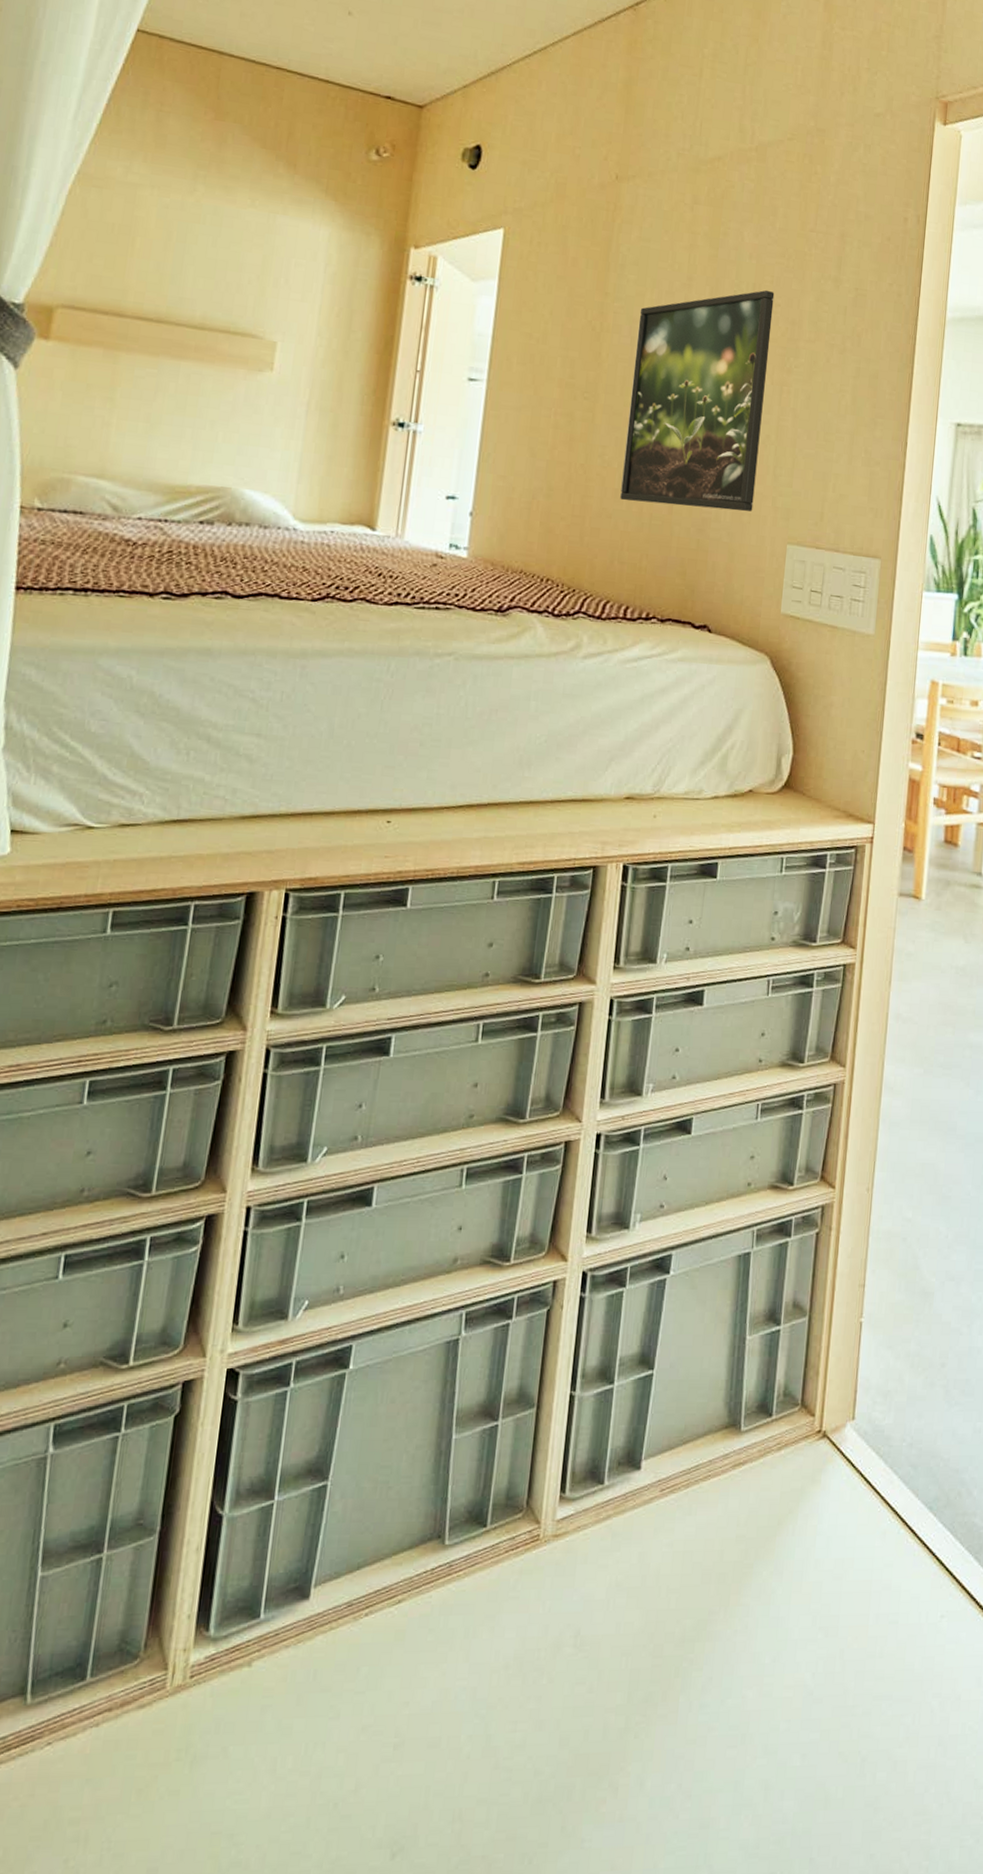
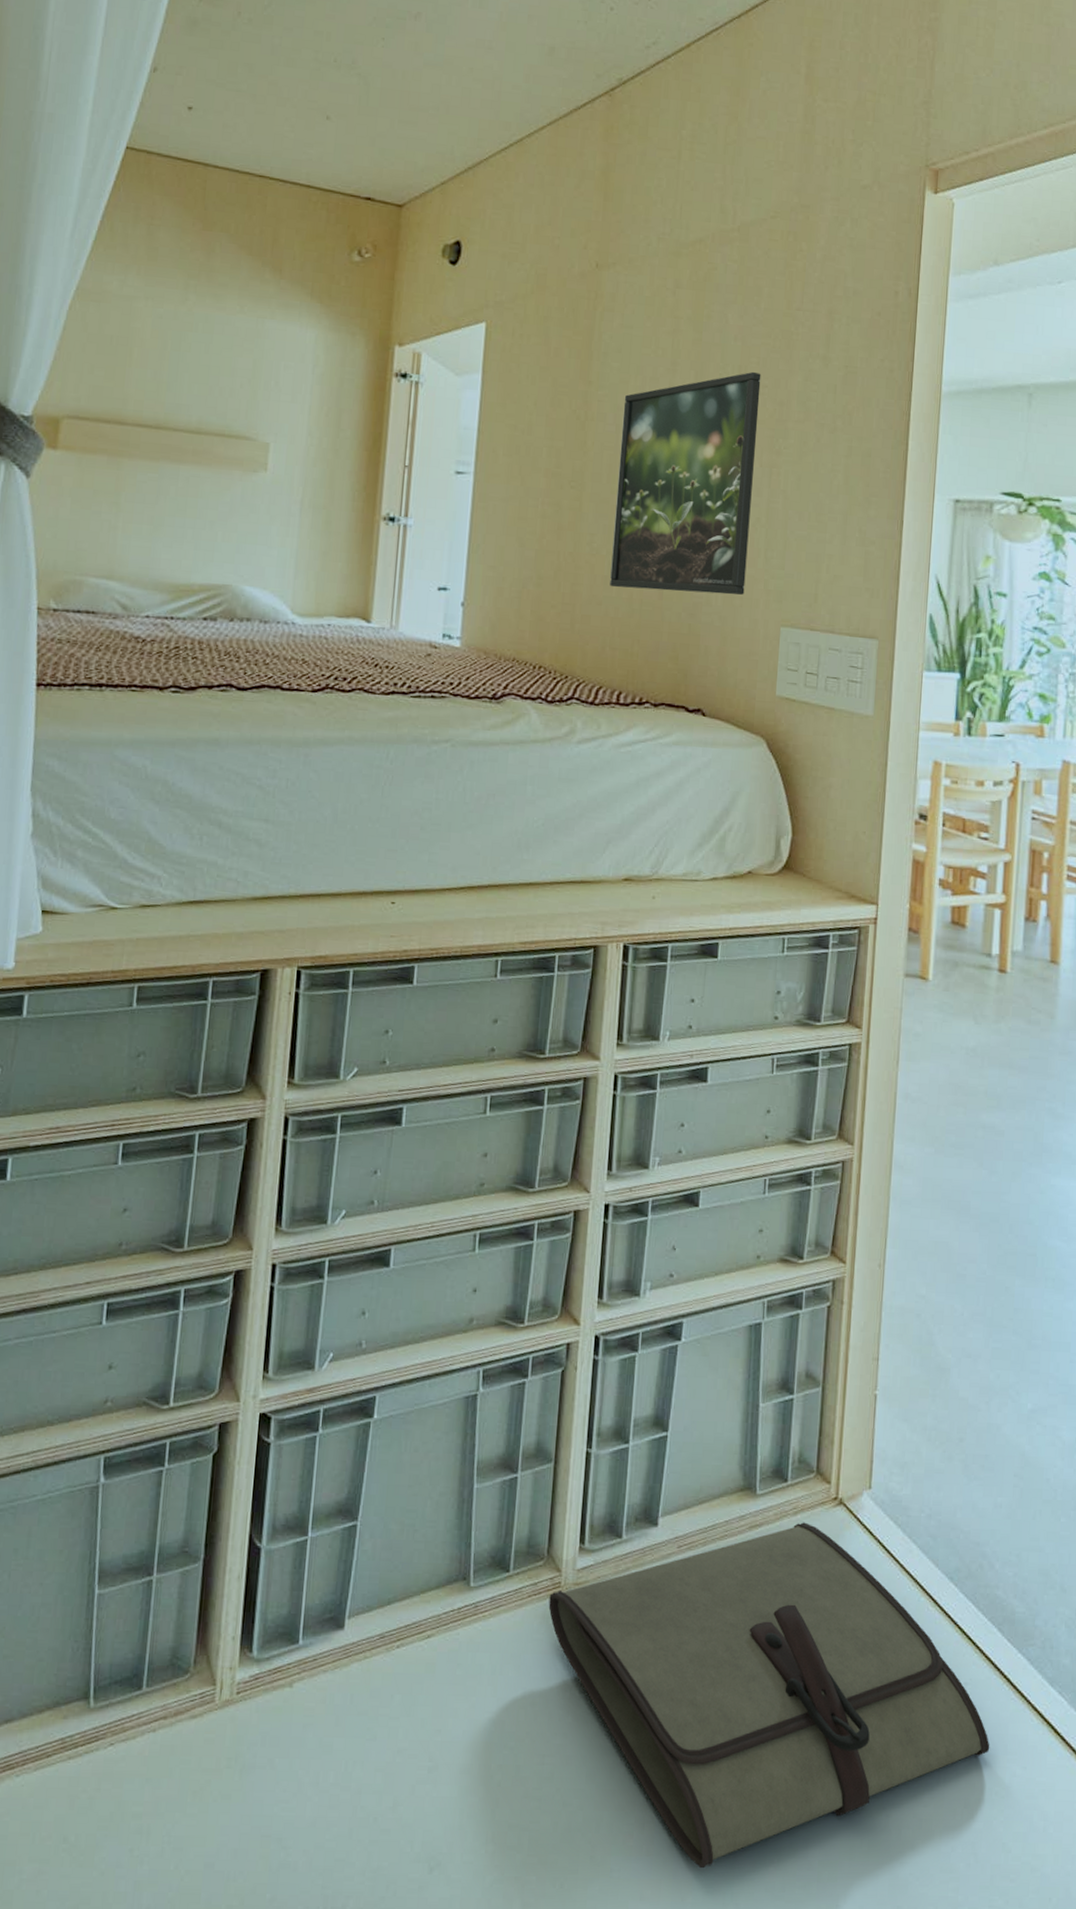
tool roll: none [526,1458,965,1831] -> present [548,1522,990,1869]

